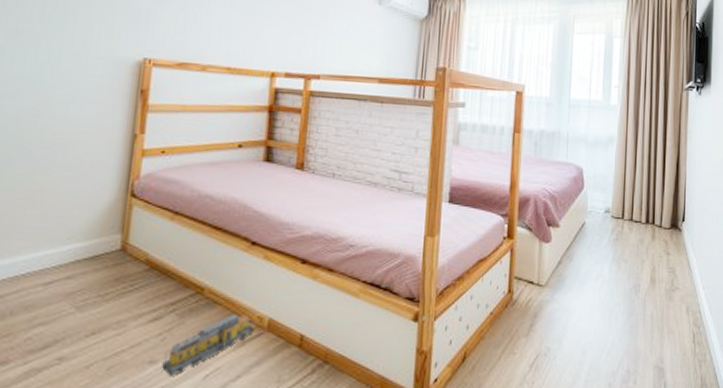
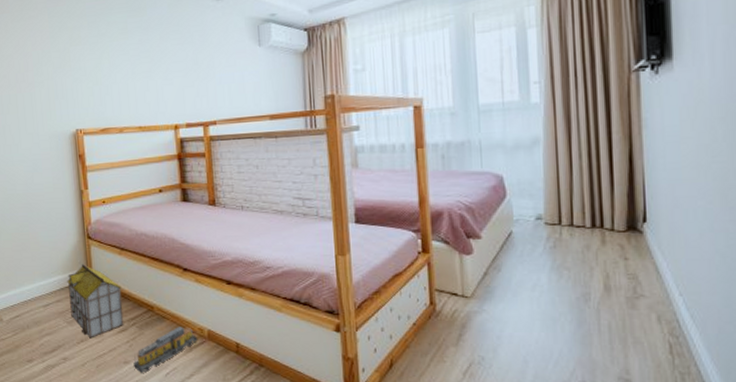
toy house: none [84,229,167,330] -> present [67,264,124,339]

